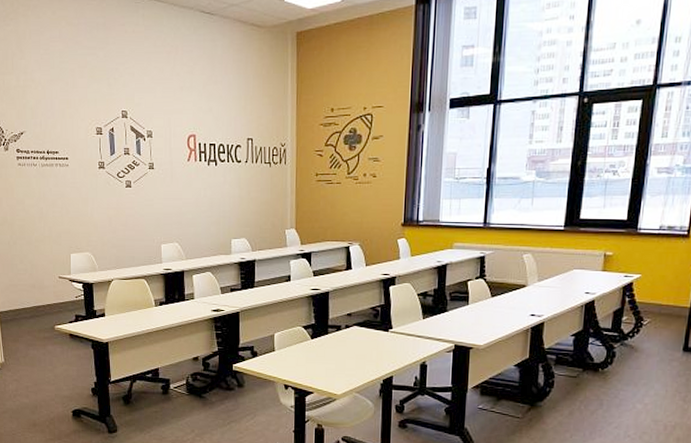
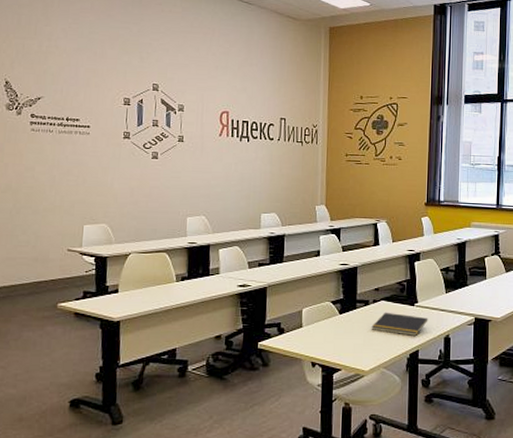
notepad: none [343,337,404,363] -> present [371,312,428,337]

